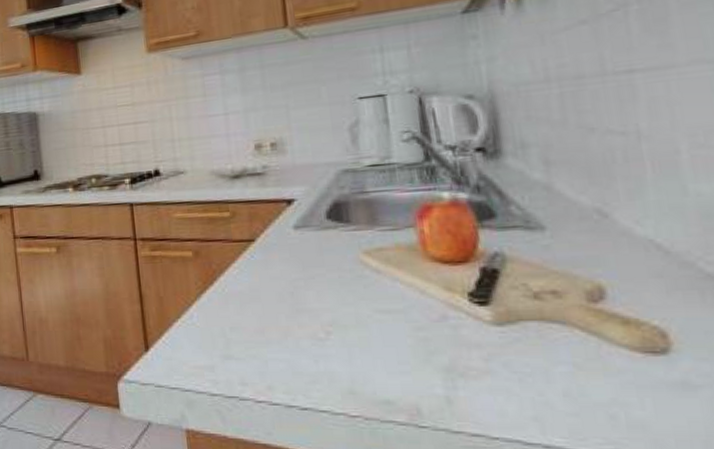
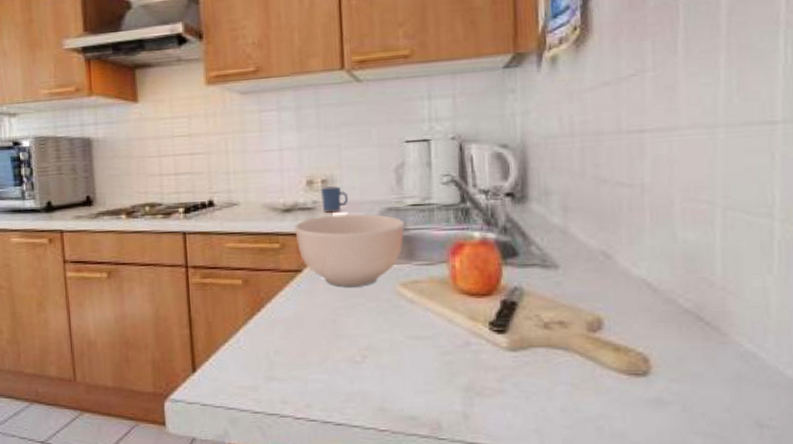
bowl: none [243,177,365,257] -> present [294,214,405,287]
mug: none [270,149,301,178] -> present [321,186,349,213]

